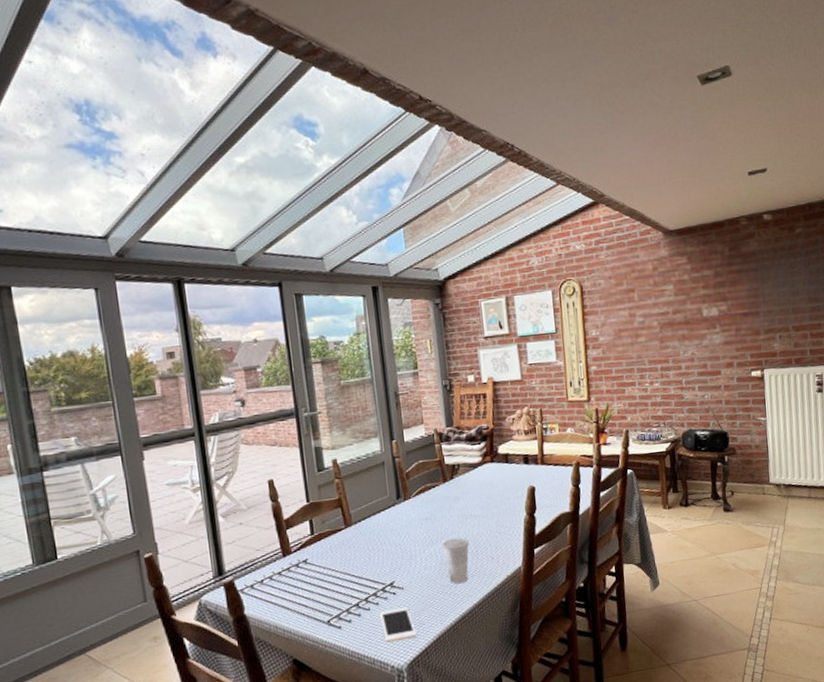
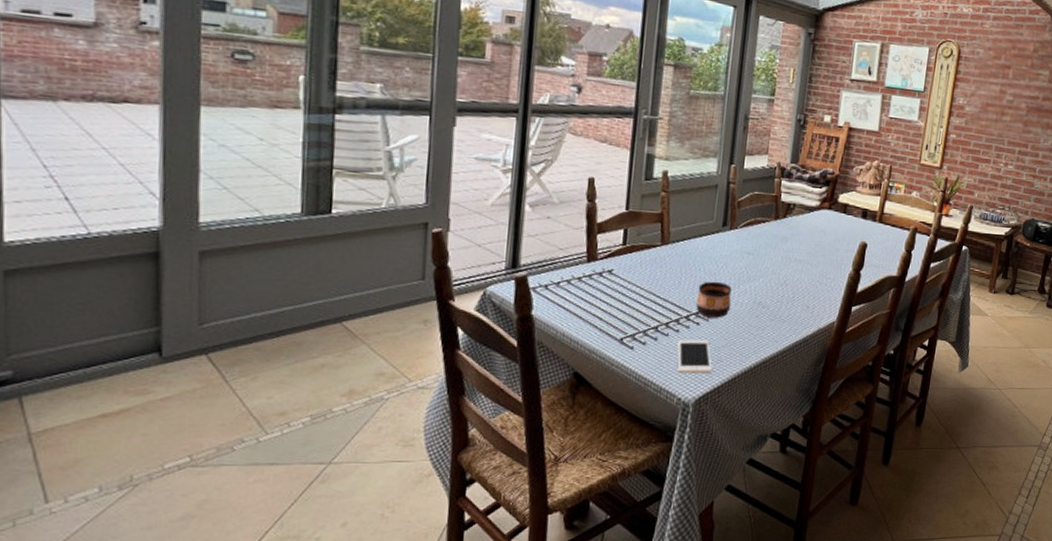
cup: none [387,550,421,586] -> present [696,281,732,318]
cup: present [442,538,469,584] -> none [758,279,787,327]

